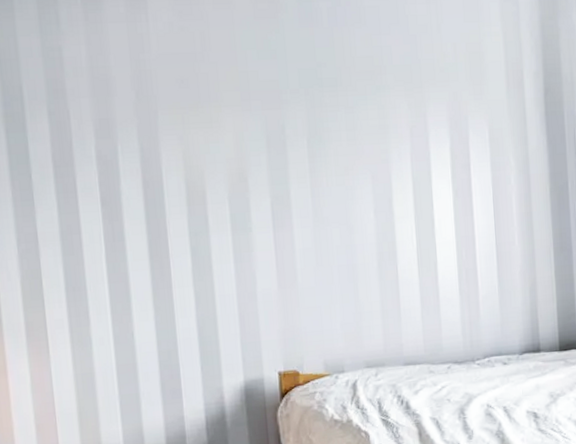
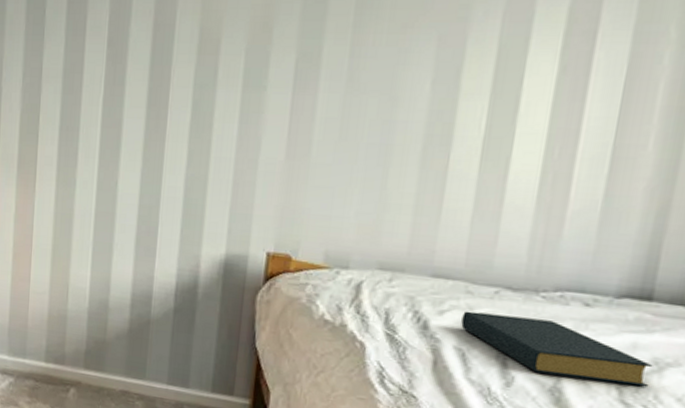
hardback book: none [430,381,552,423] -> present [461,311,653,388]

